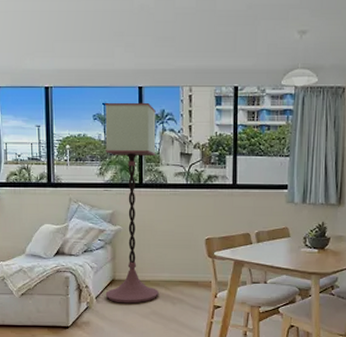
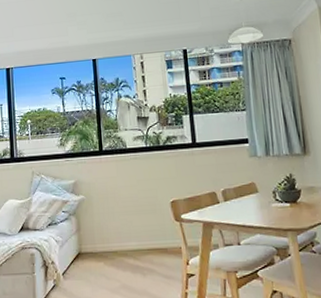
floor lamp: present [105,102,159,304] -> none [62,72,127,279]

